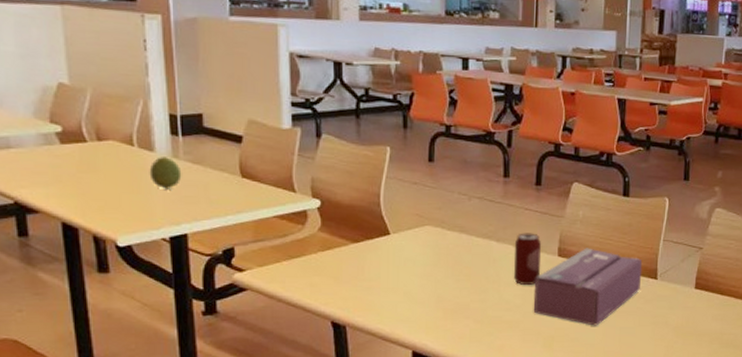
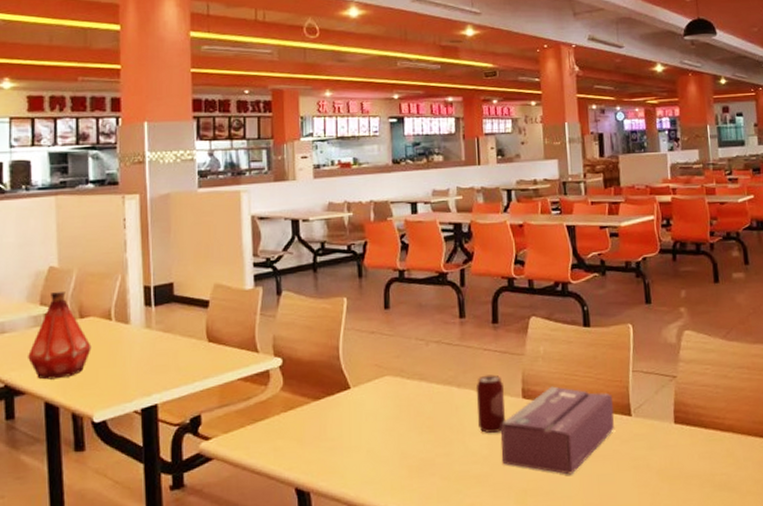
bottle: none [39,111,112,201] -> present [28,292,92,380]
fruit: present [149,157,182,189] -> none [124,328,154,360]

